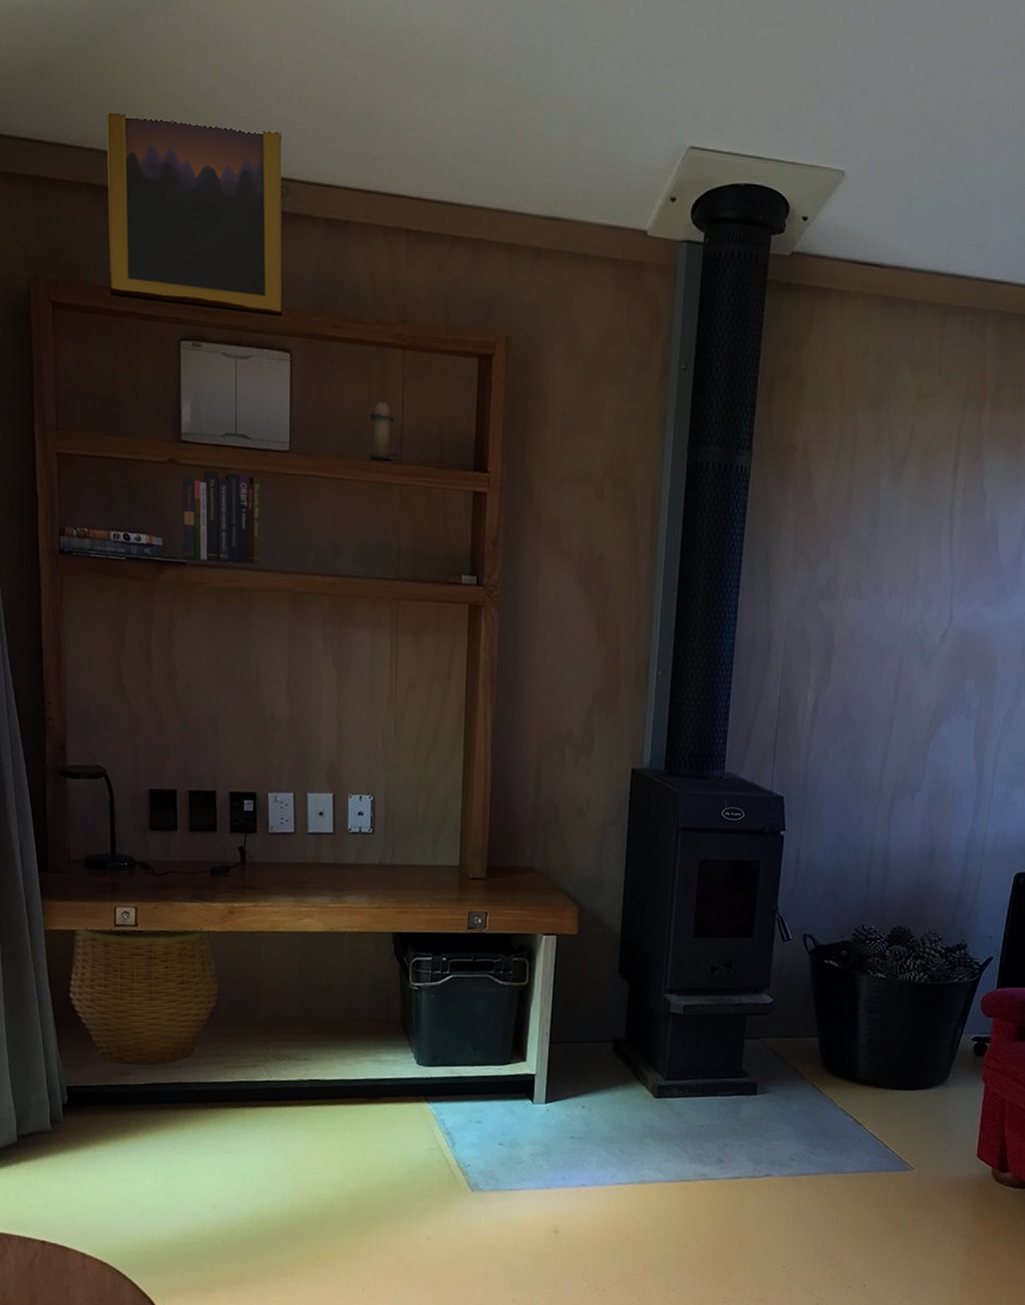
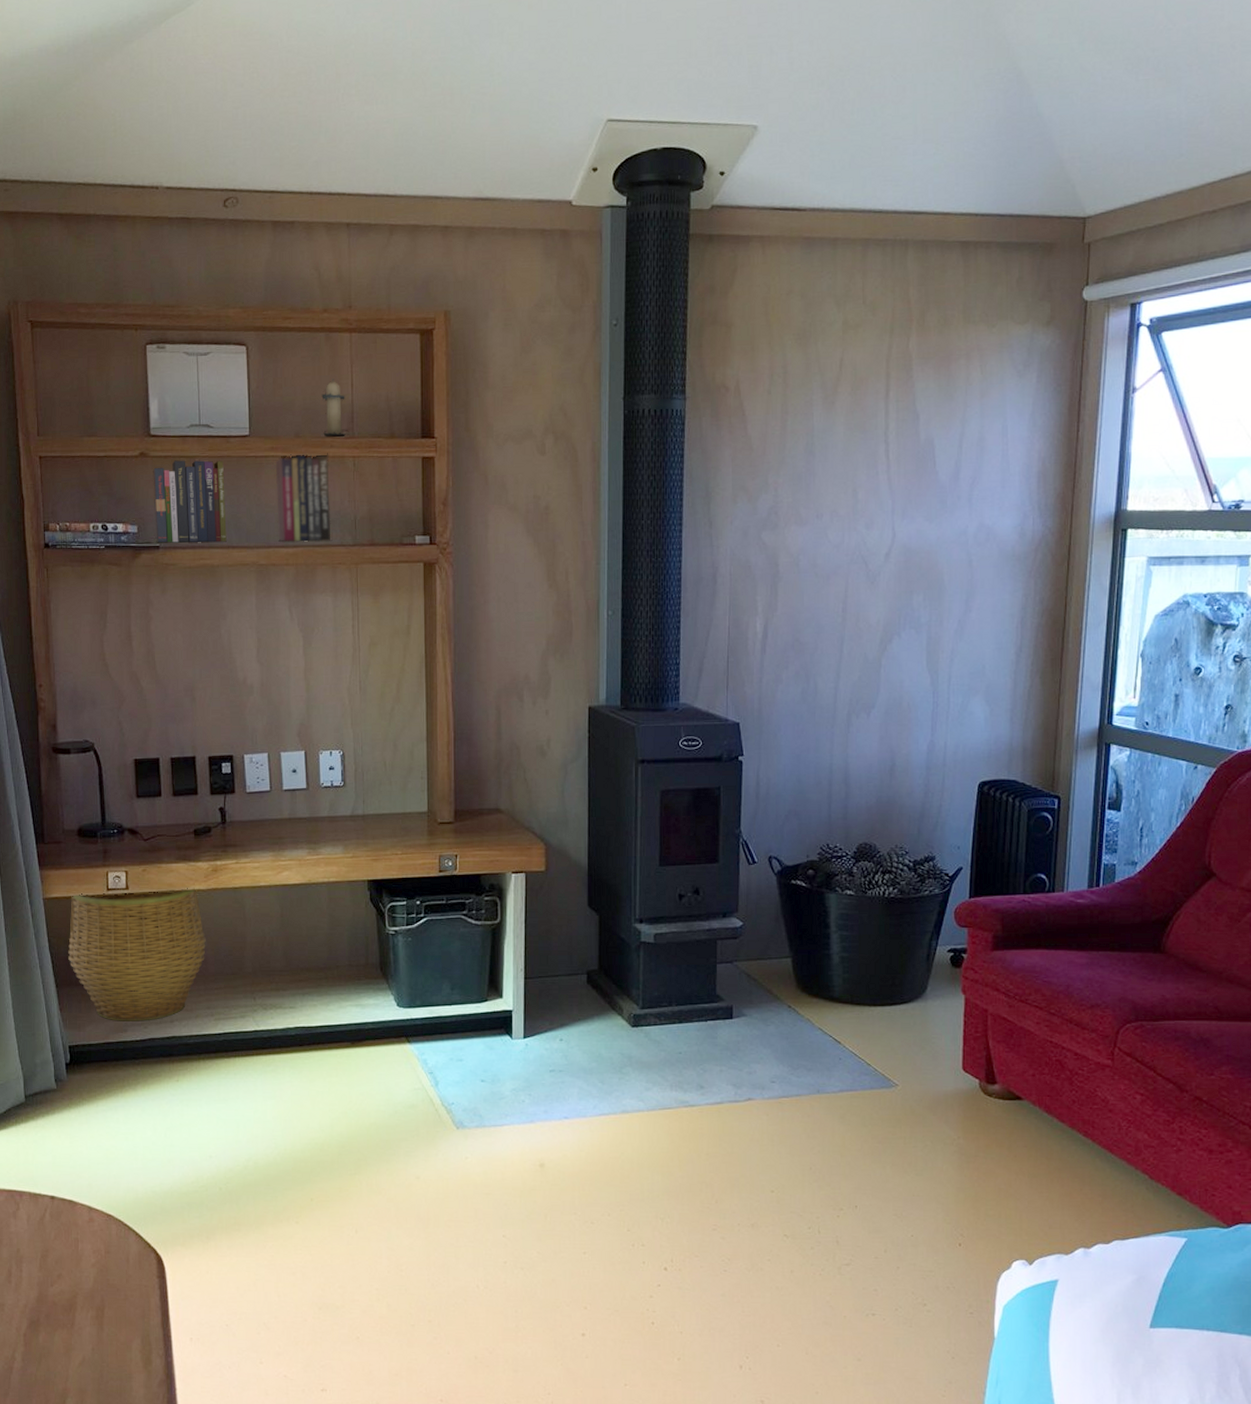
picture frame: present [106,110,283,317] -> none [72,146,238,315]
books: none [315,476,374,573] -> present [276,453,331,542]

